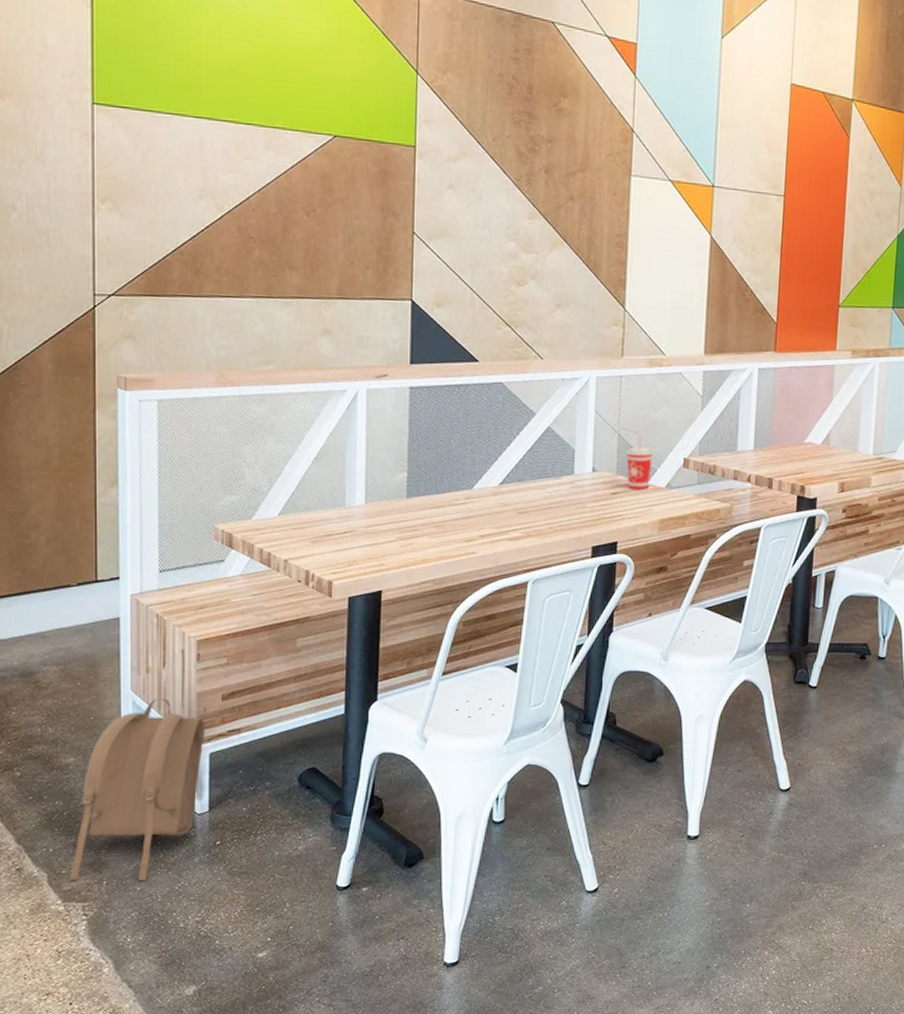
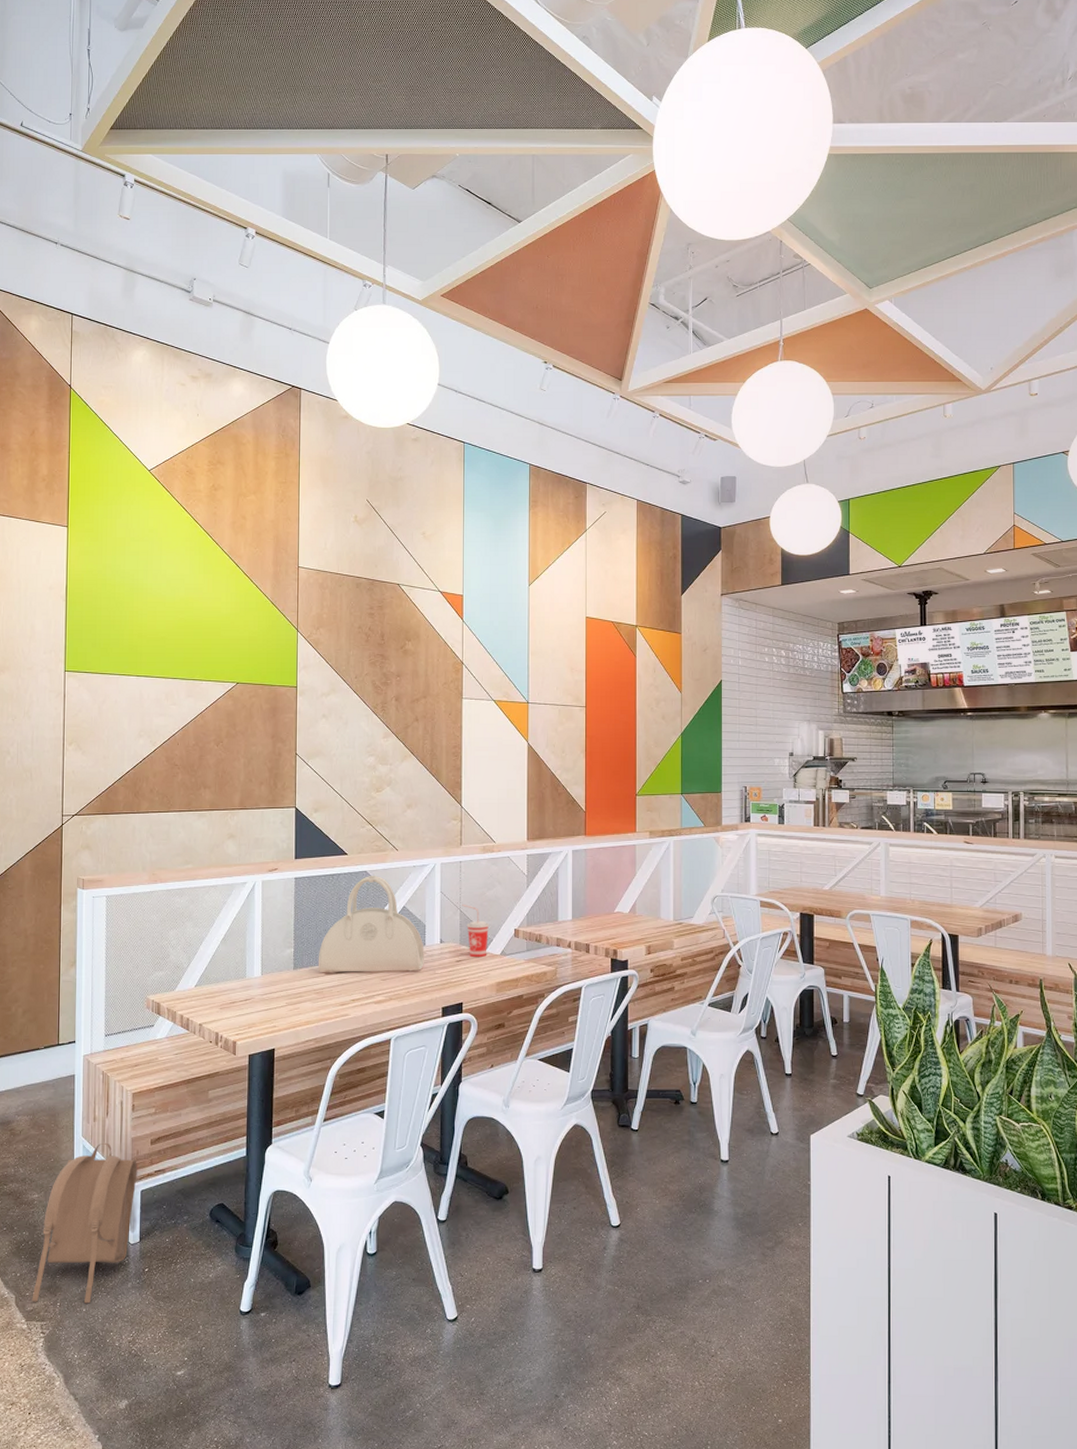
handbag: none [438,388,572,504] -> present [318,876,424,972]

